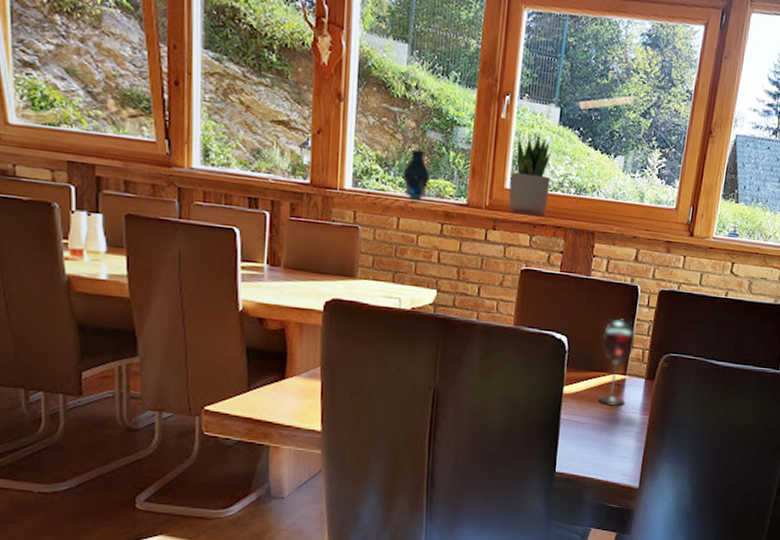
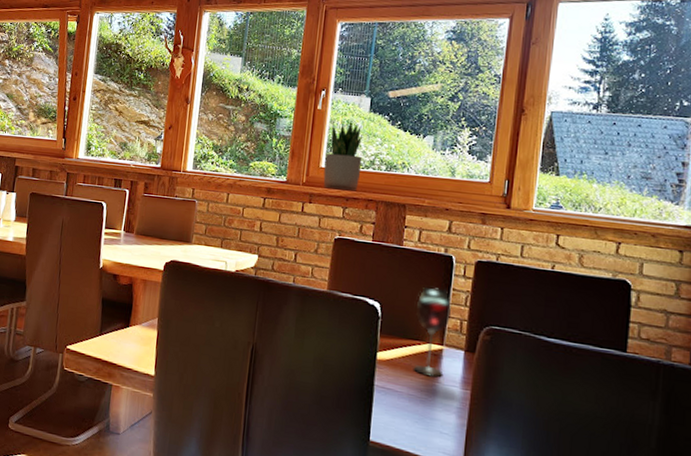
vase: present [402,149,430,202] -> none [233,137,256,180]

